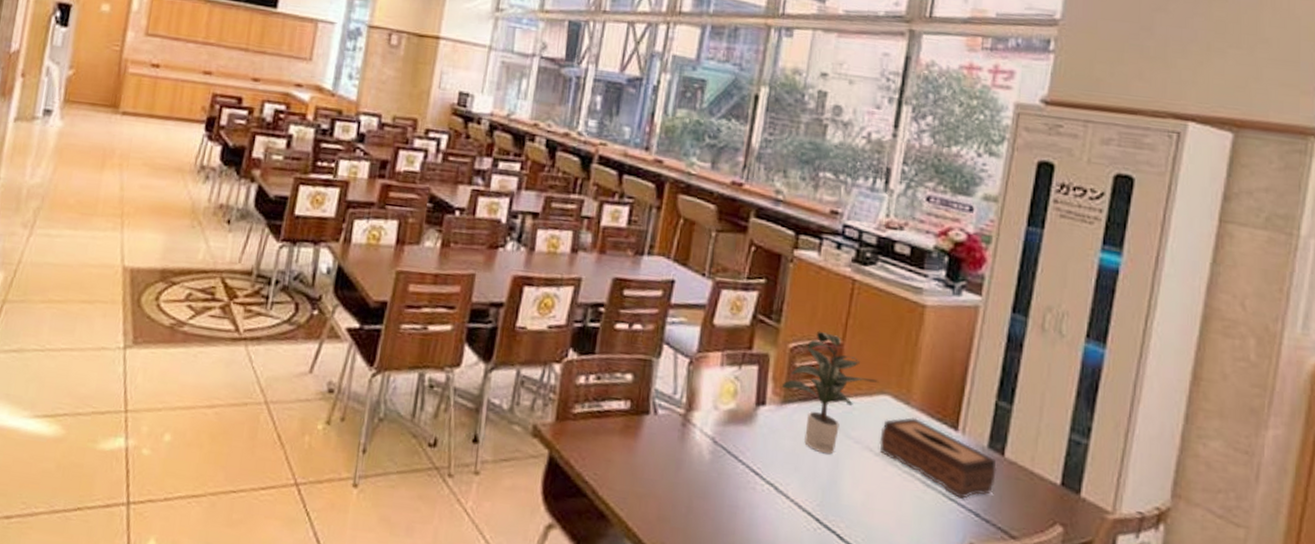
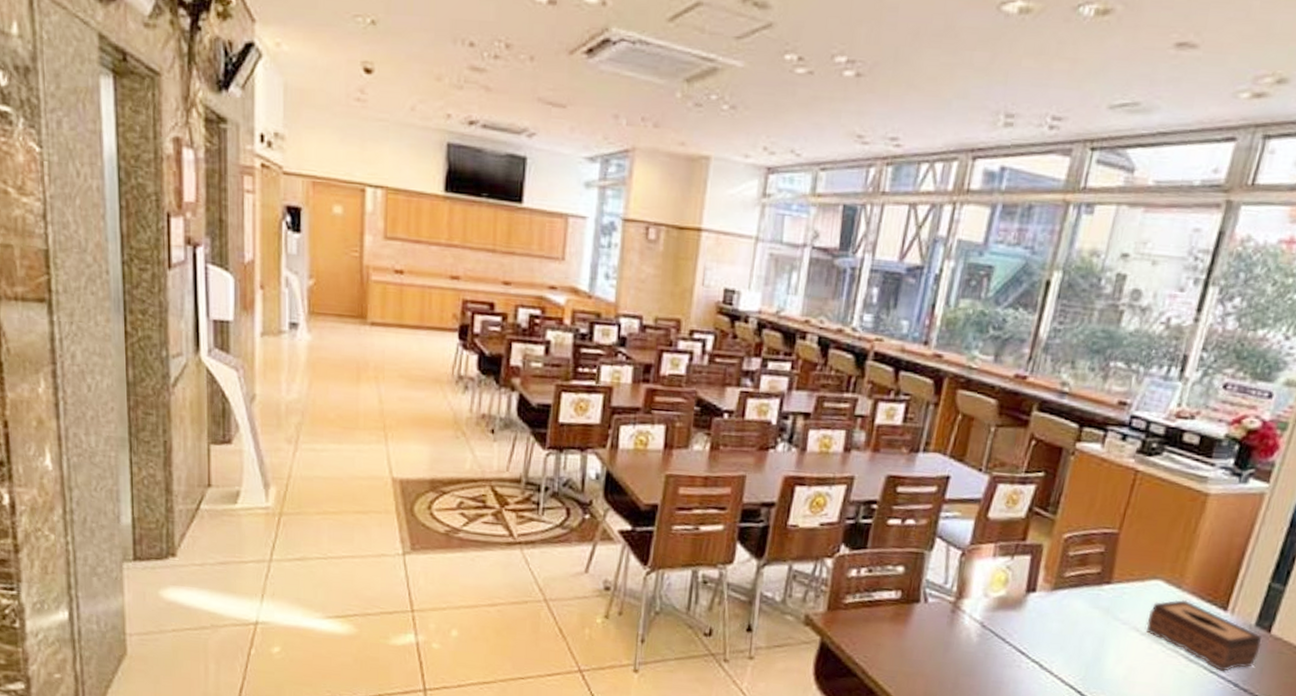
potted plant: present [781,331,879,455] -> none [1052,521,1152,635]

